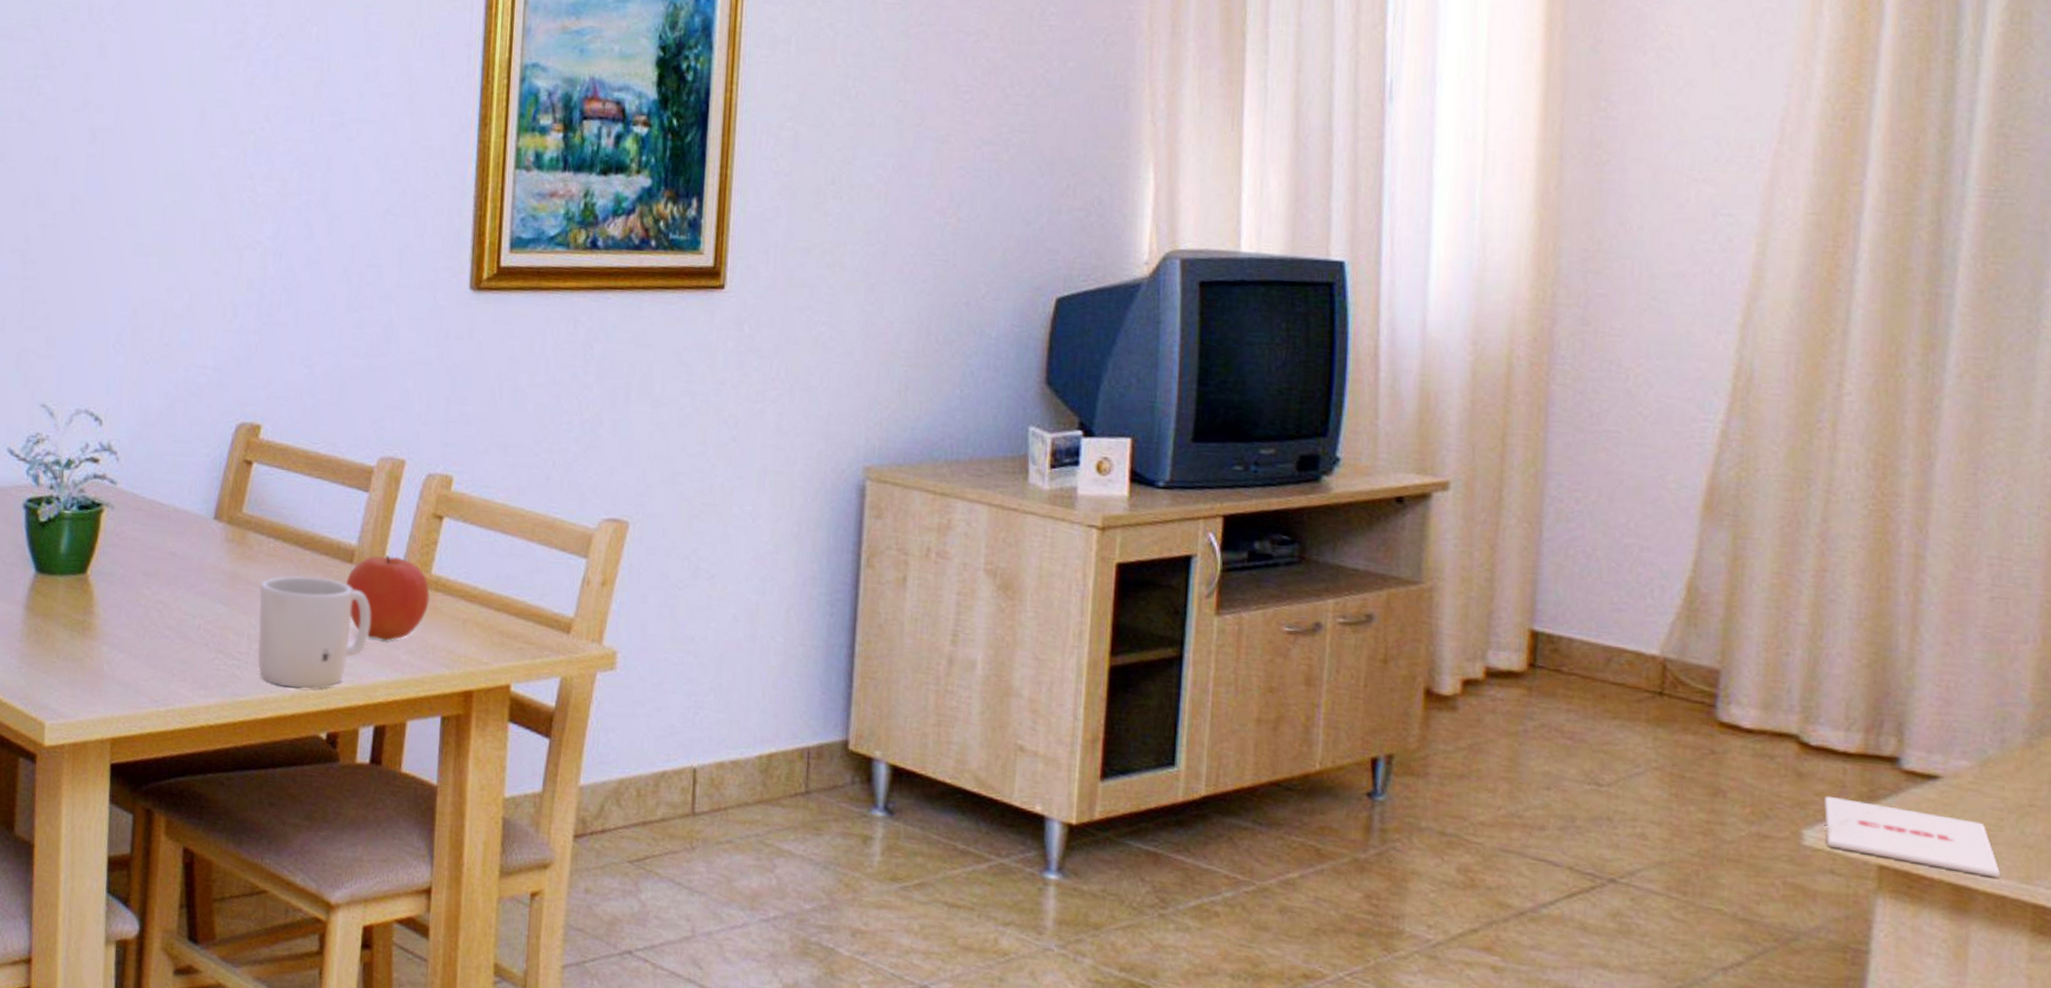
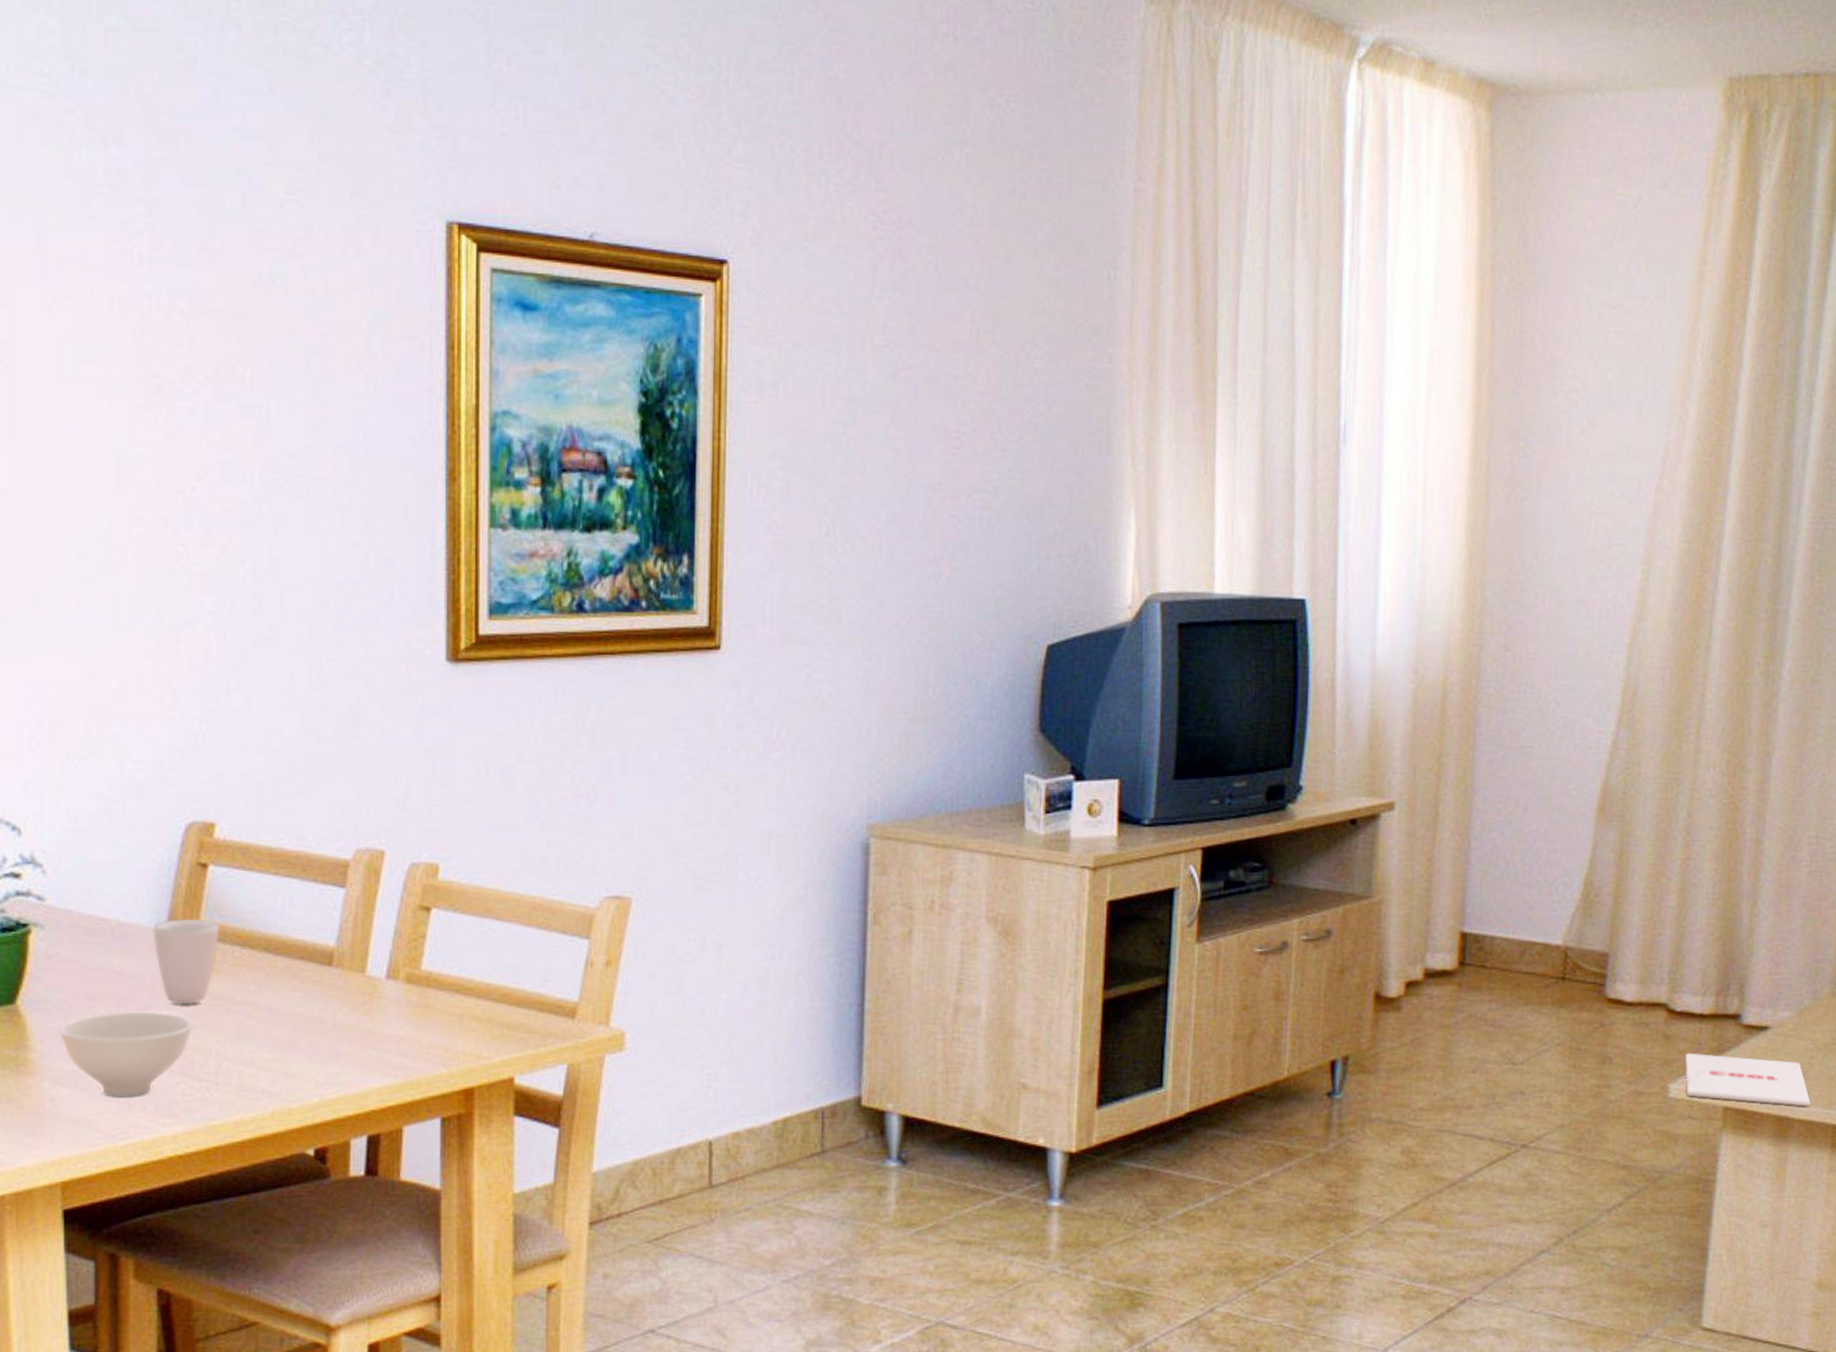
bowl: none [119,588,231,667] -> present [59,1012,193,1096]
cup: none [202,509,259,588] -> present [153,918,220,1004]
mug: present [257,575,371,689] -> none [227,984,356,1105]
fruit: present [346,555,430,641] -> none [326,954,421,1045]

